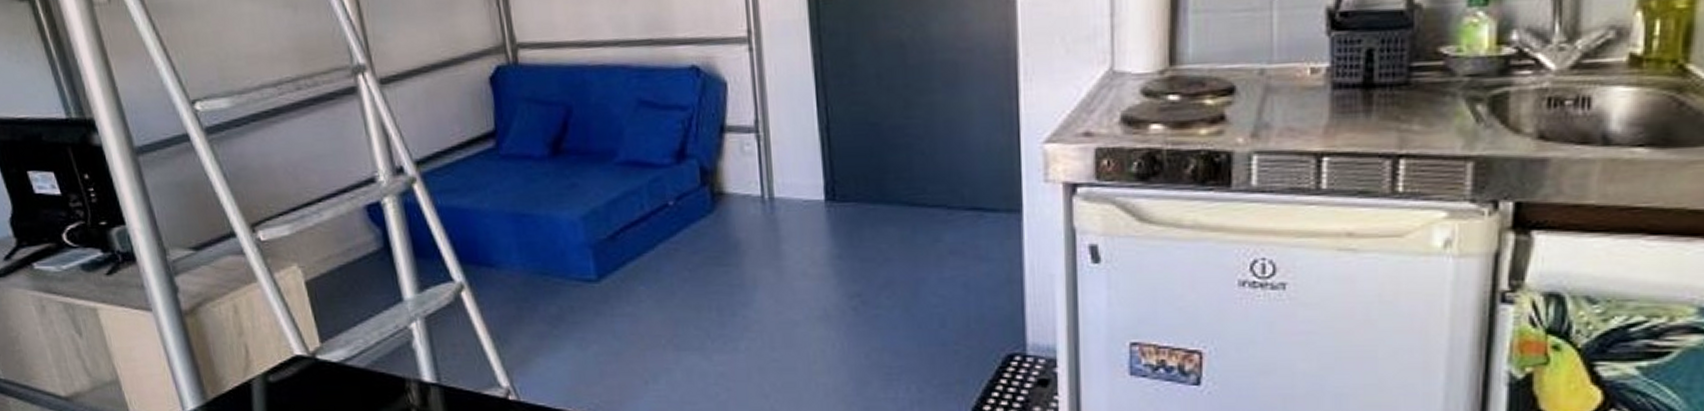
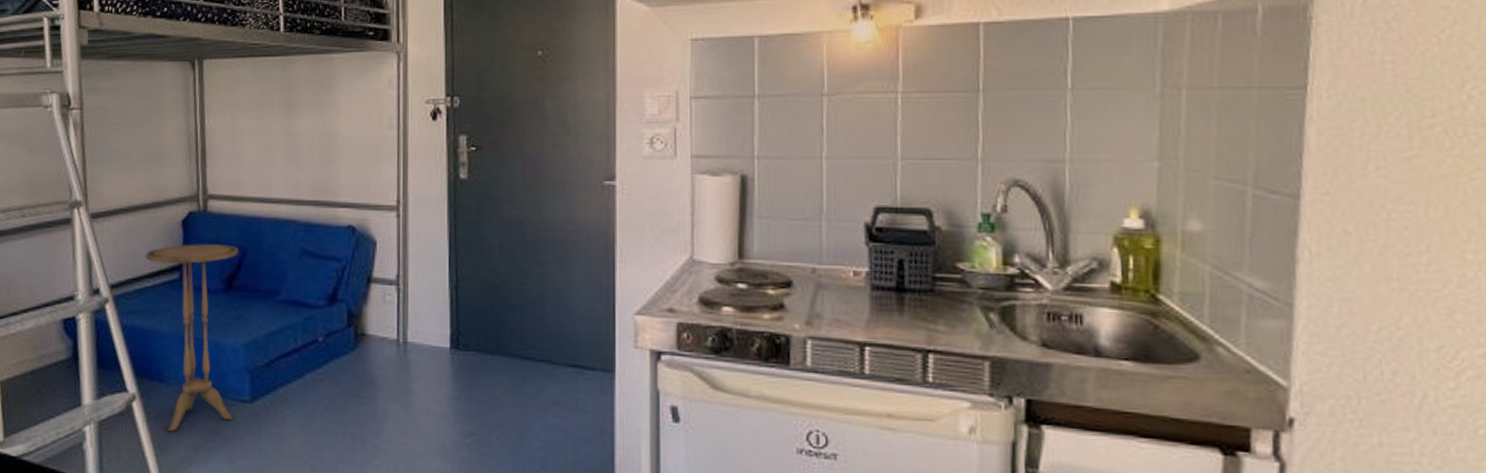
side table: none [451,101,580,321] -> present [145,243,238,432]

